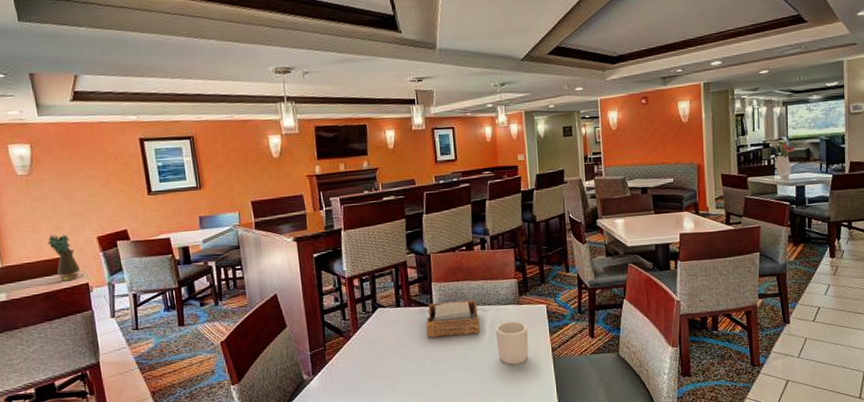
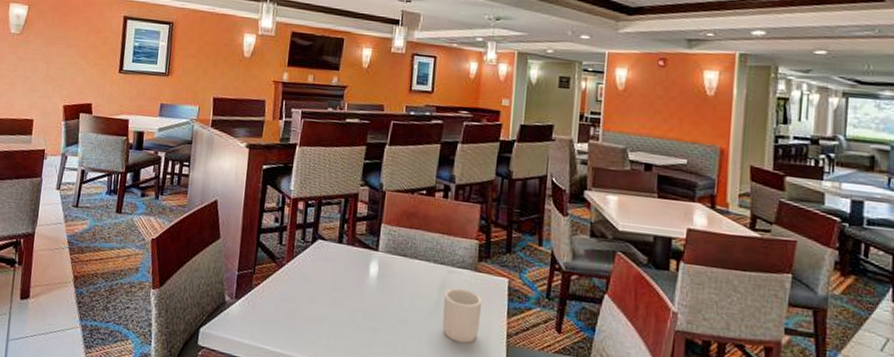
vase: present [47,233,80,282] -> none [19,95,41,144]
napkin holder: present [426,300,480,338] -> none [365,247,428,296]
flower arrangement: present [766,139,811,178] -> none [814,136,877,187]

